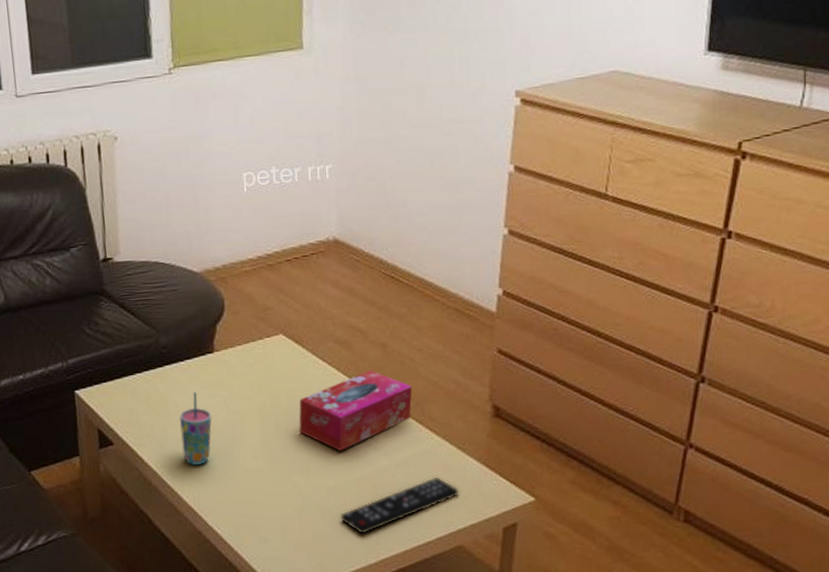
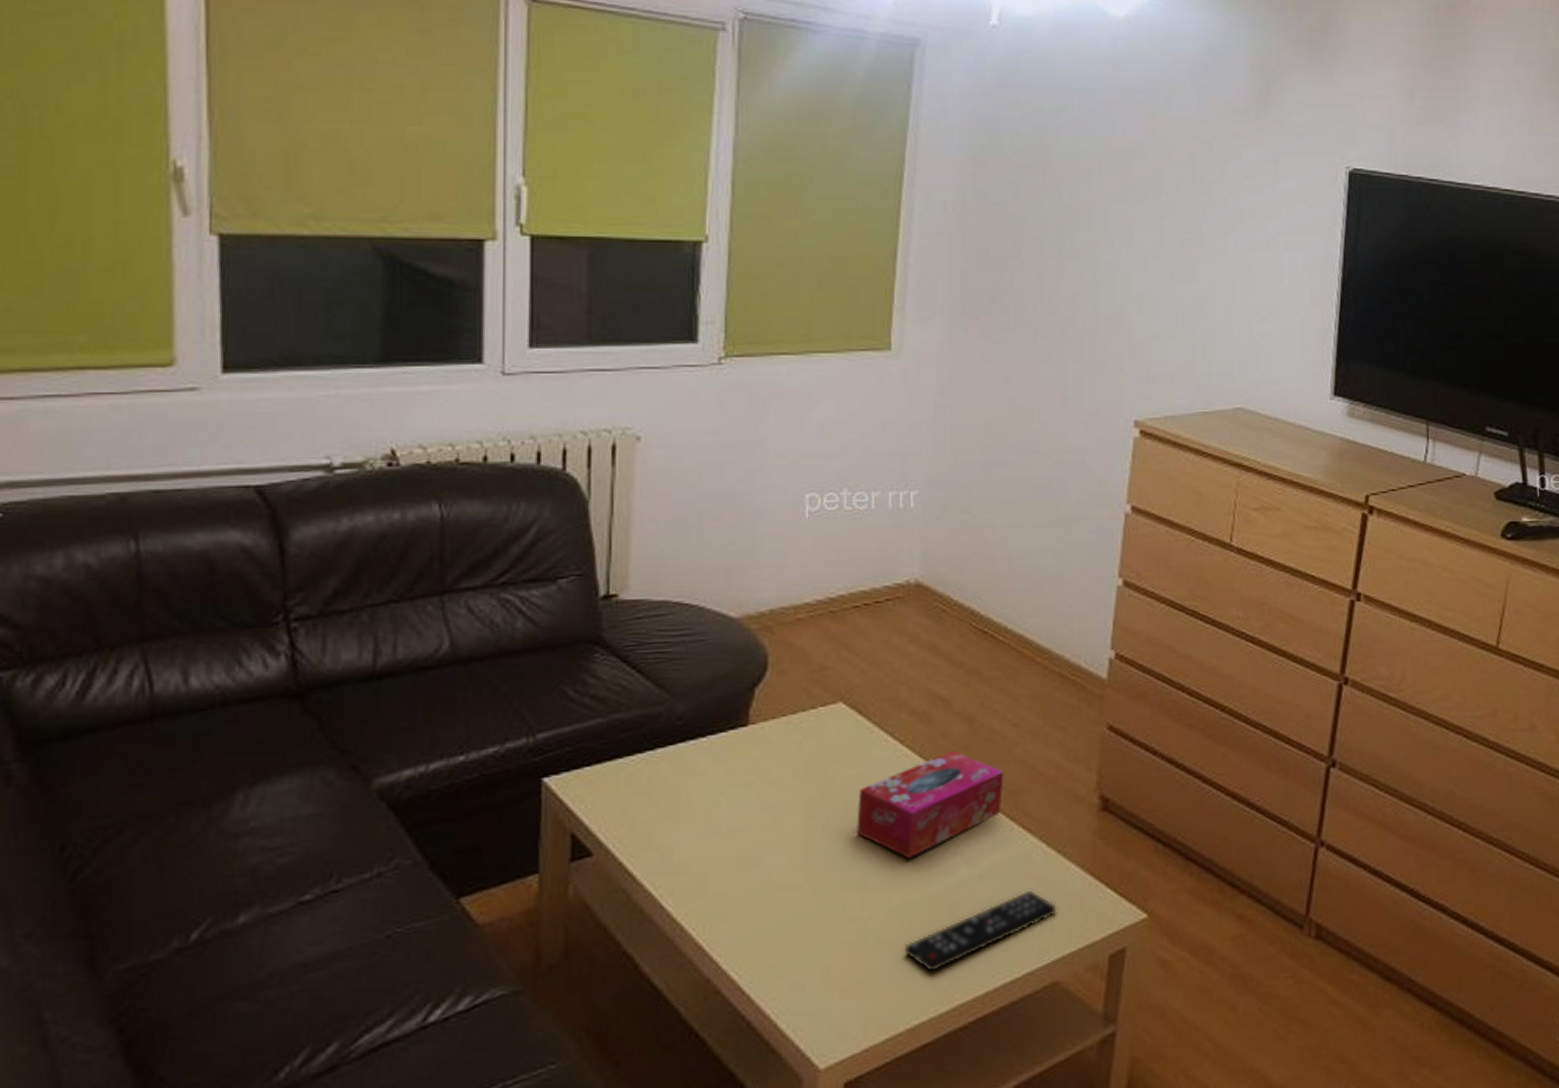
cup: present [179,391,212,465] -> none [691,779,739,883]

